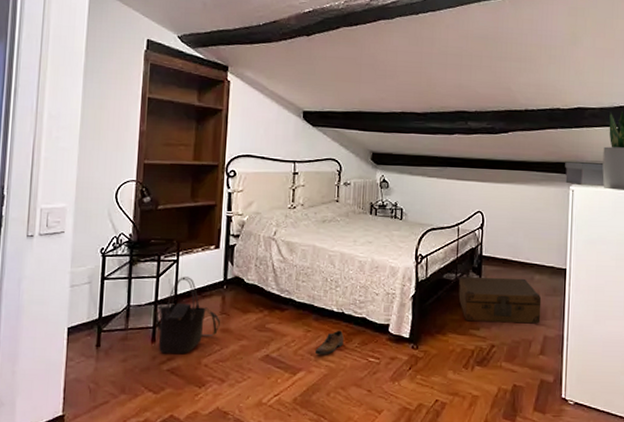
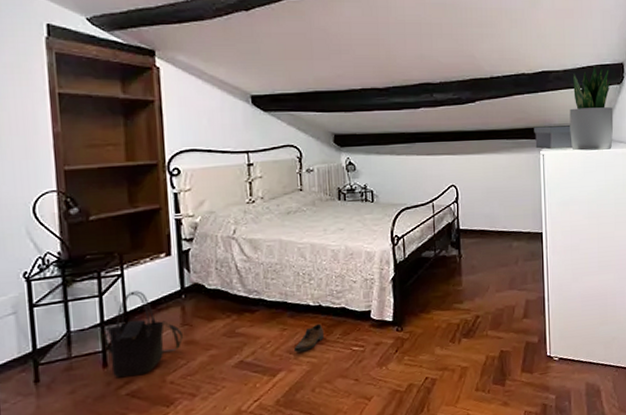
suitcase: present [458,276,542,324] -> none [438,247,522,296]

